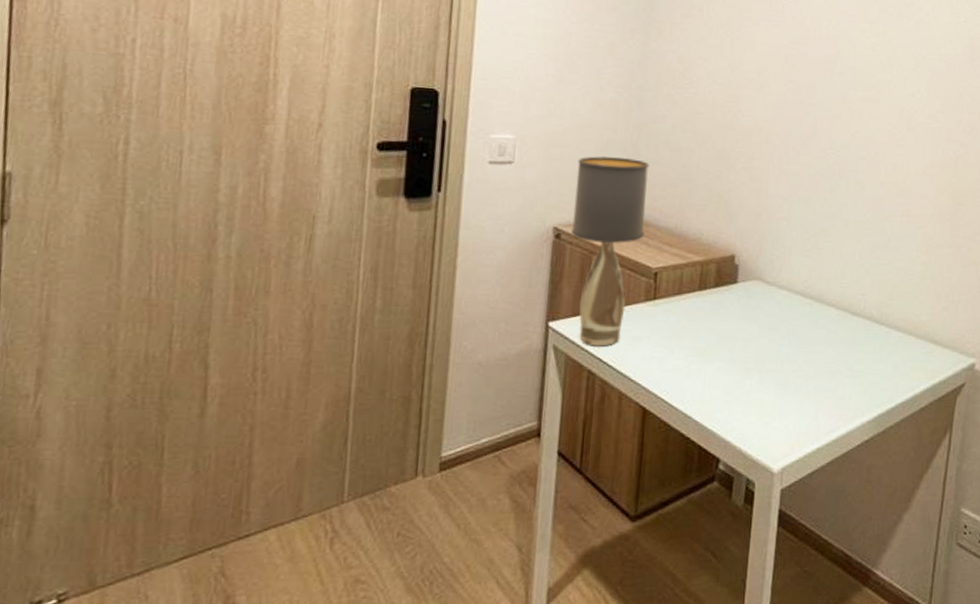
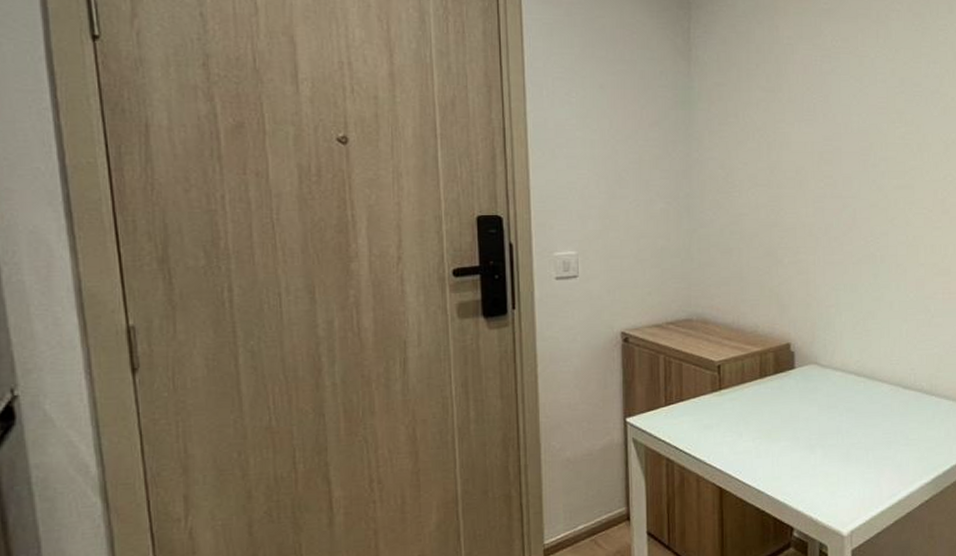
table lamp: present [571,155,650,347] -> none [637,262,706,437]

